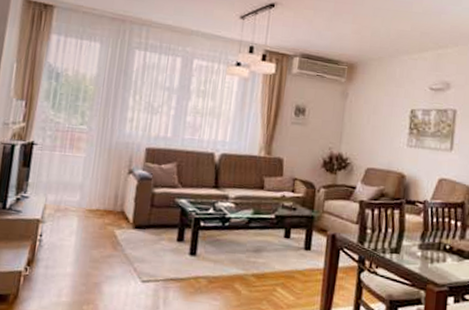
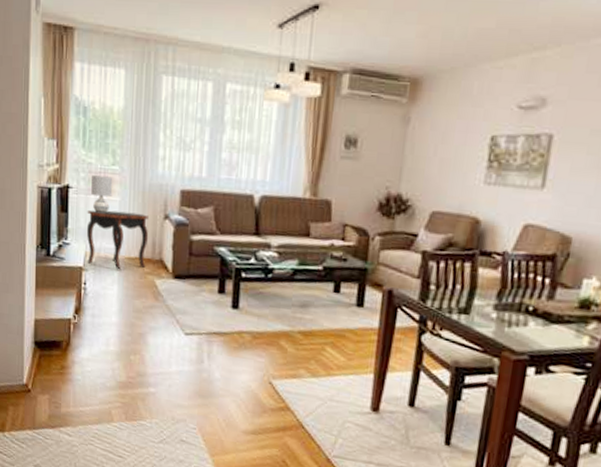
side table: none [46,165,113,222] -> present [86,210,149,270]
lamp: none [56,133,80,168] -> present [91,175,113,213]

